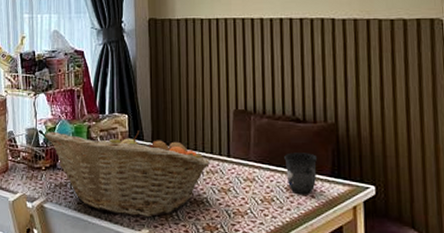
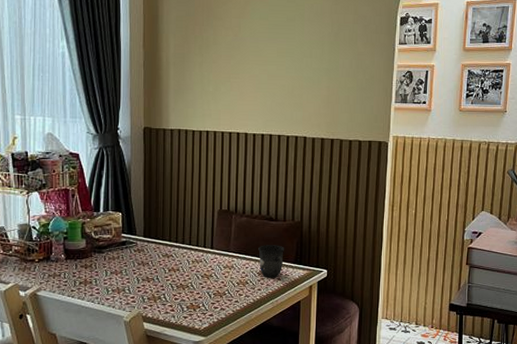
fruit basket: present [45,130,211,218] -> none [38,226,197,301]

